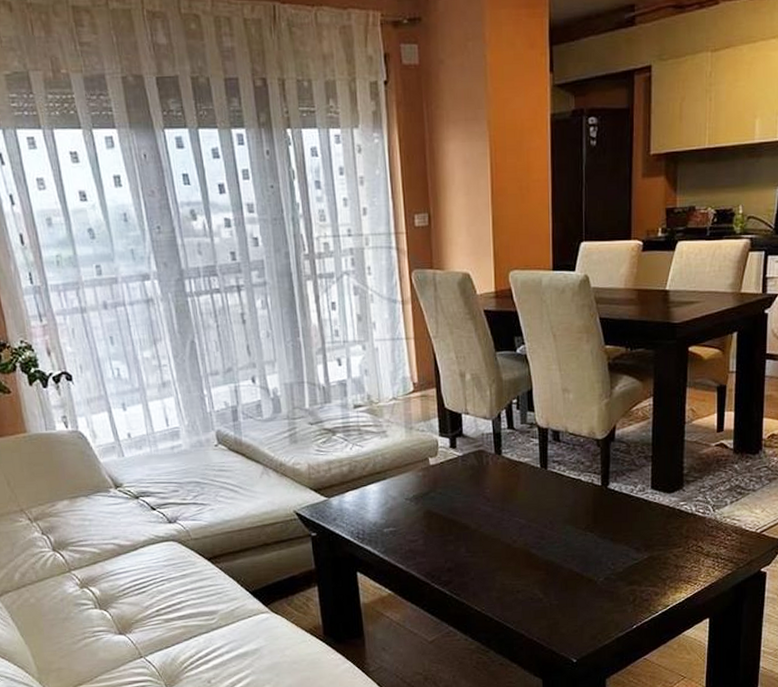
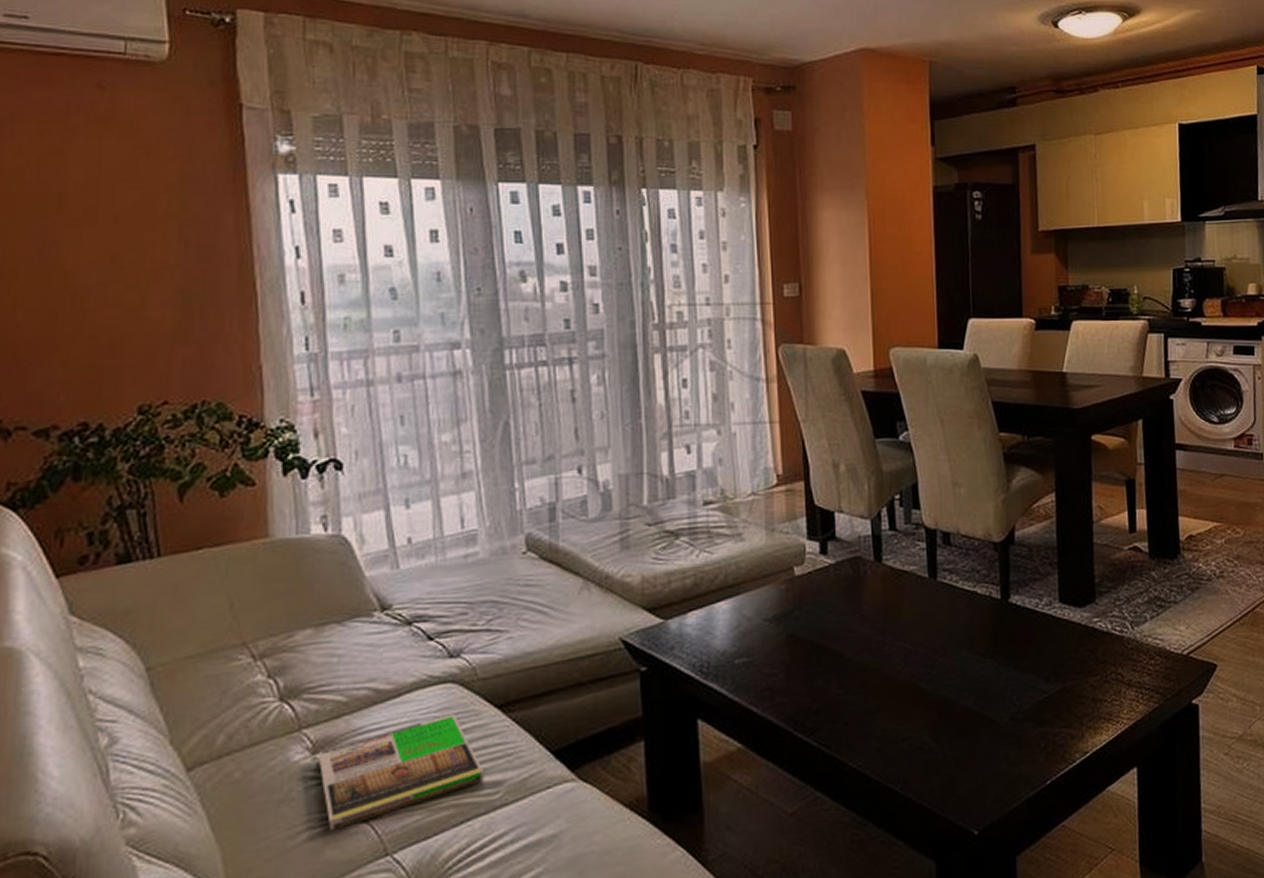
magazine: none [84,563,204,639] -> present [318,714,485,830]

